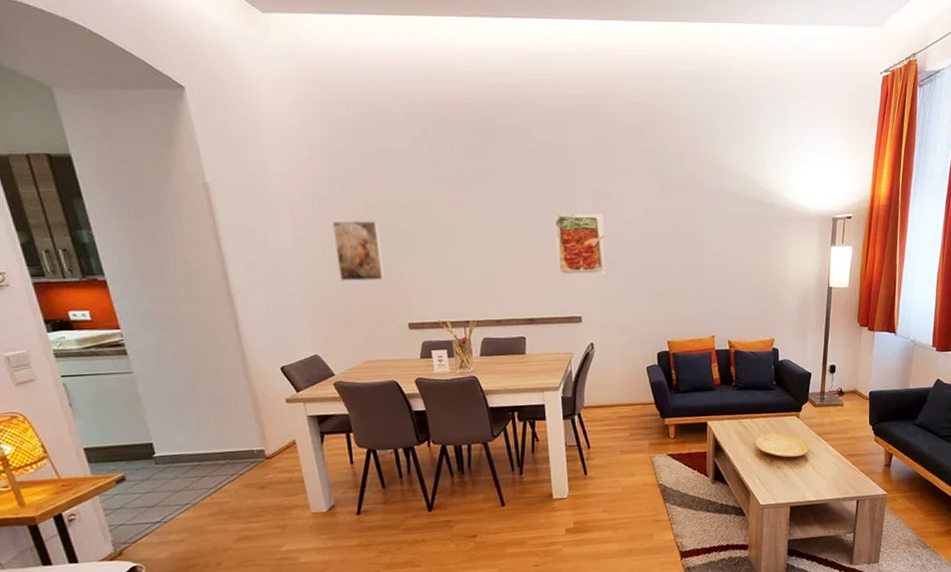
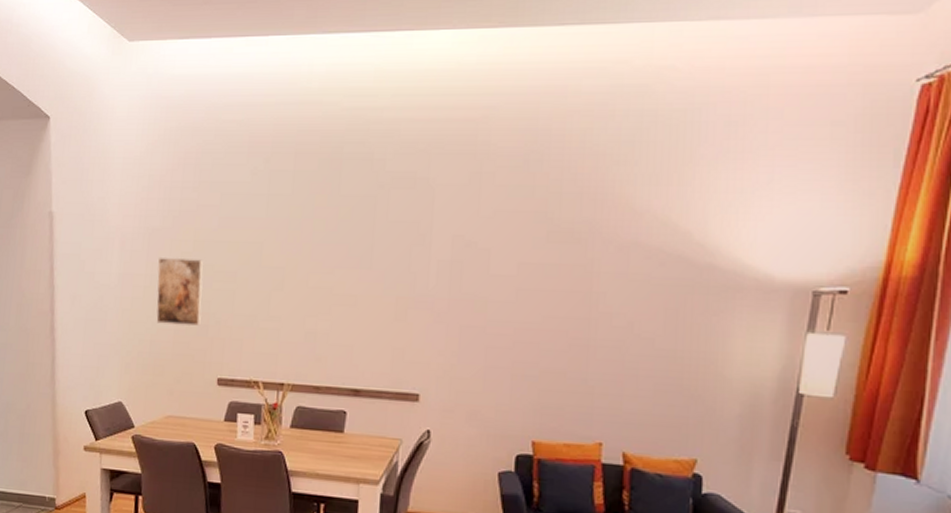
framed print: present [554,213,606,276] -> none [396,263,465,343]

